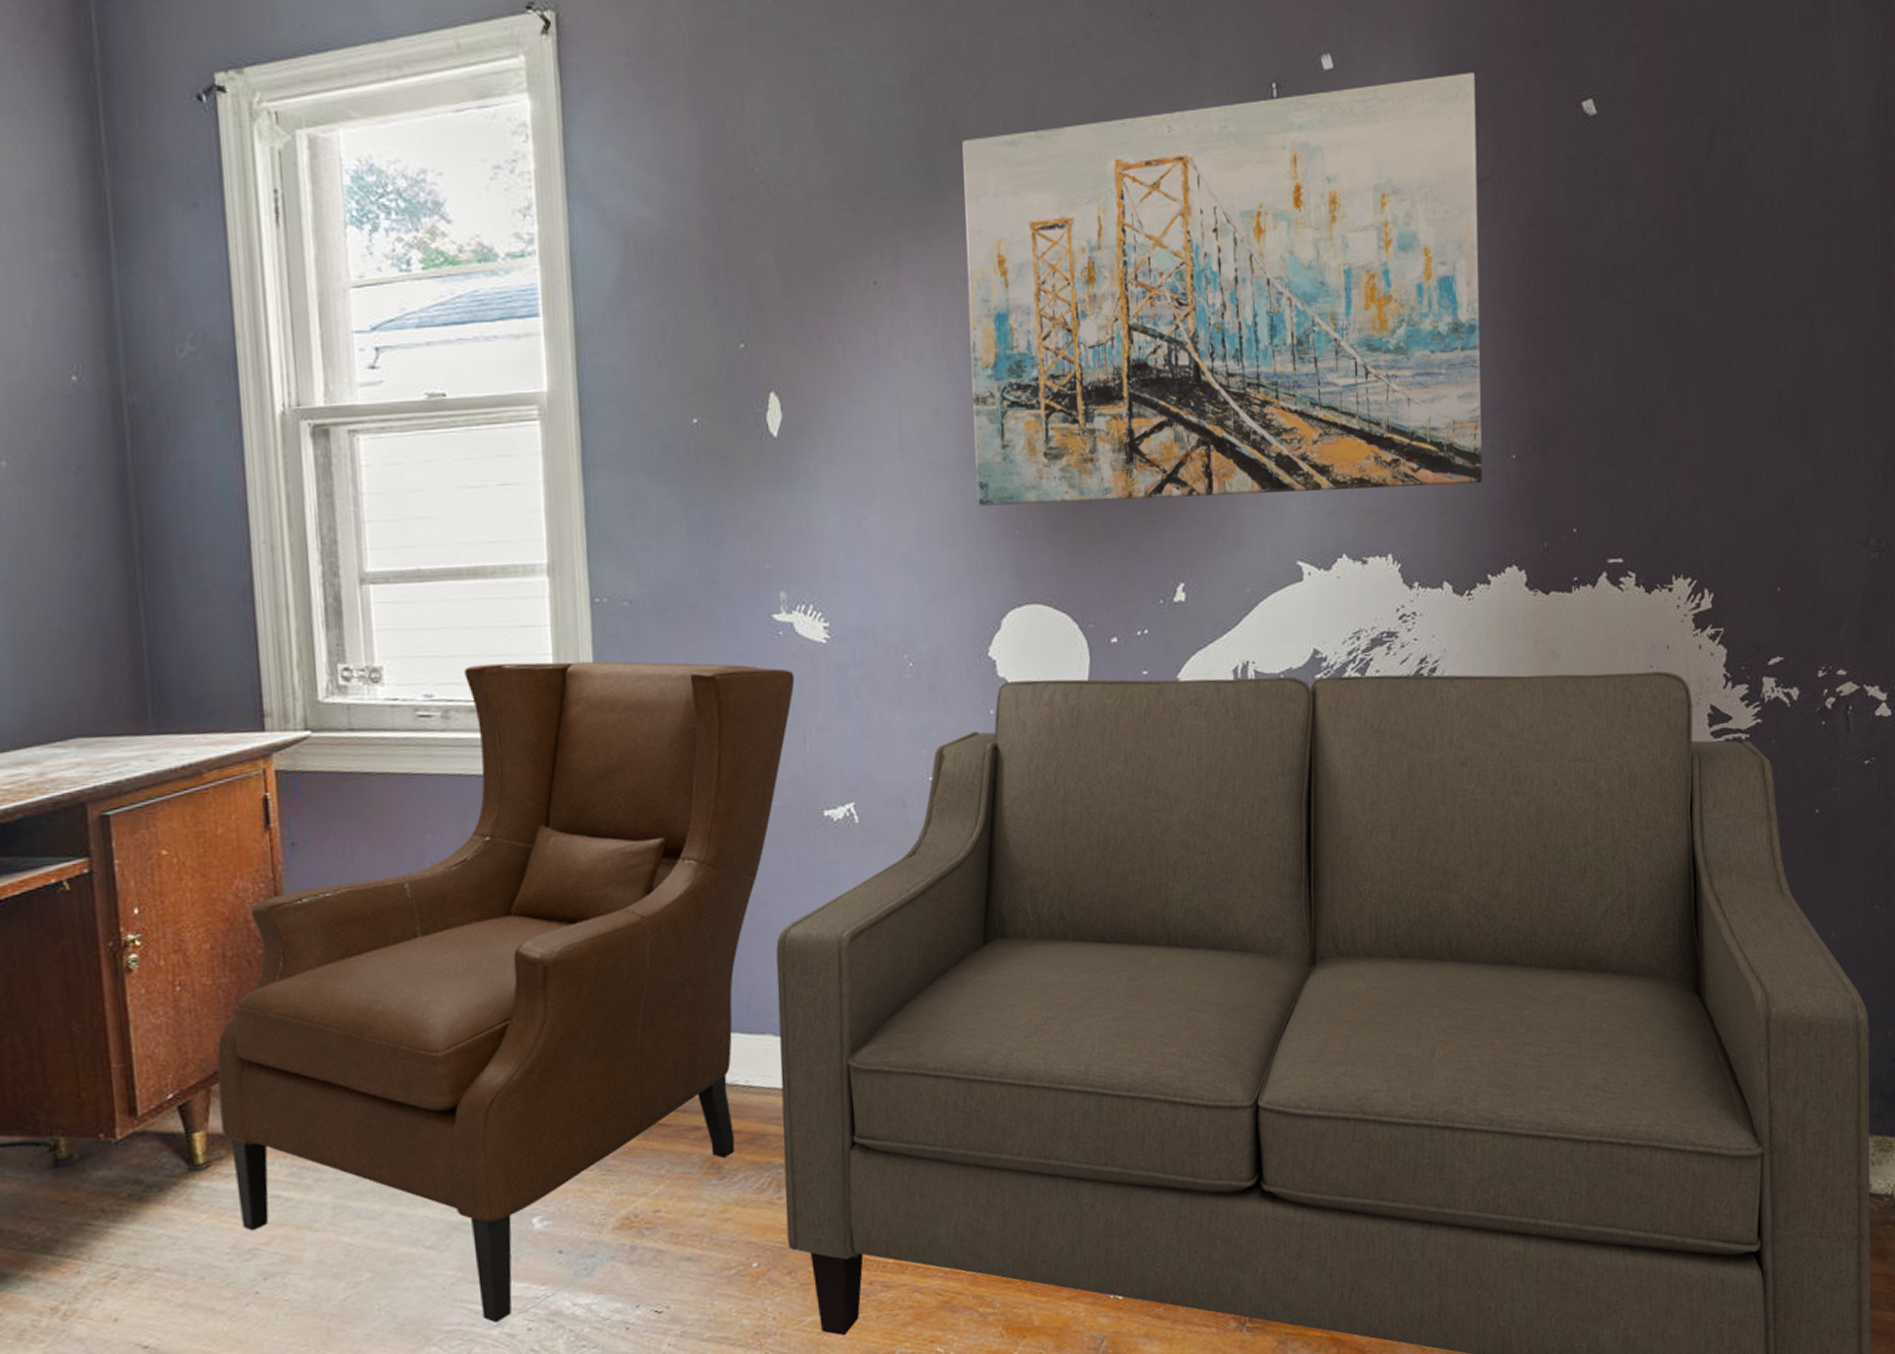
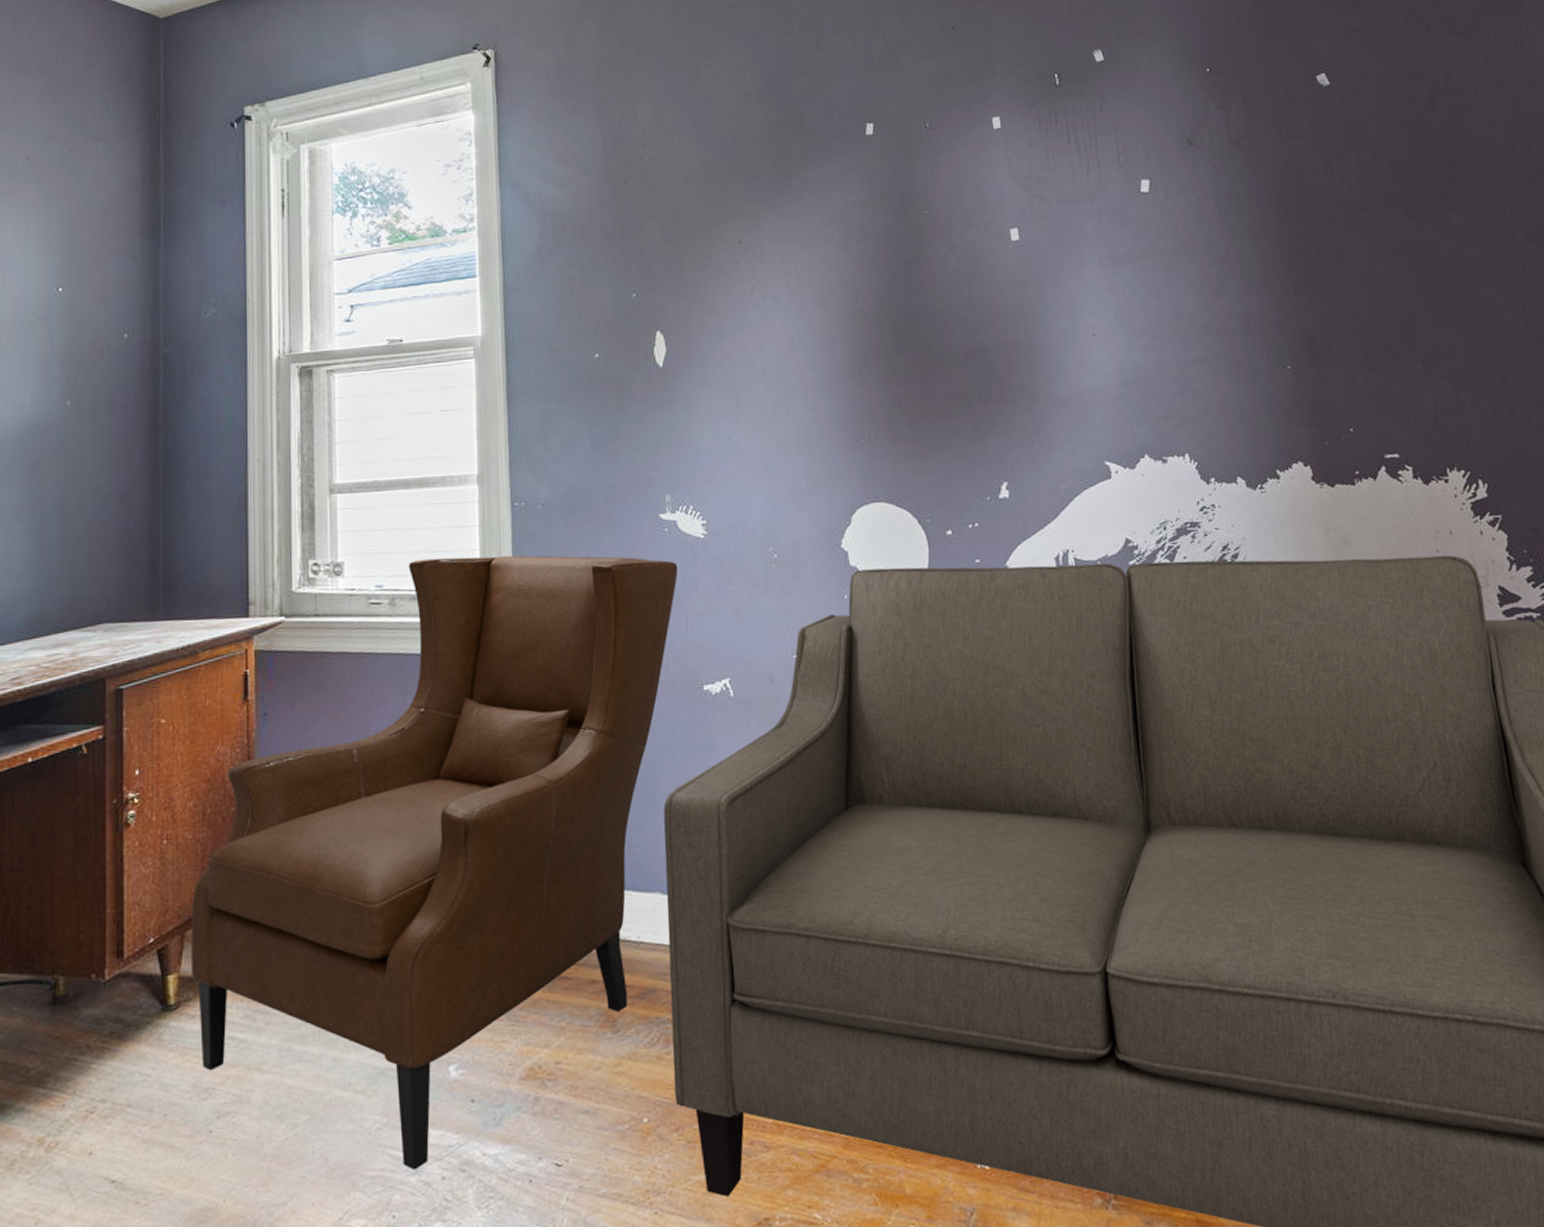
wall art: present [962,72,1482,506] -> none [806,58,1263,420]

